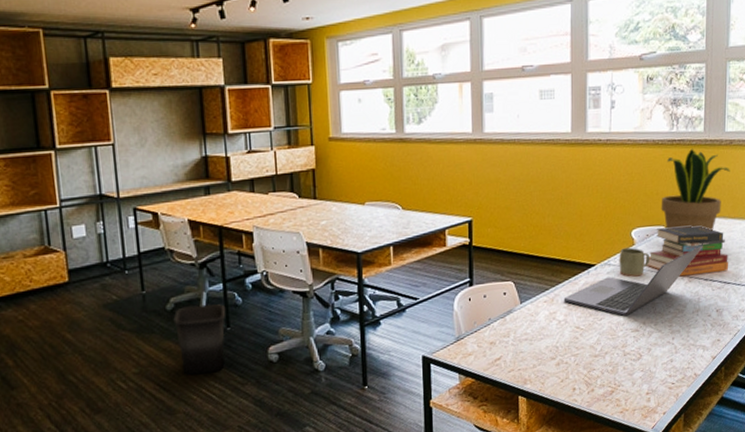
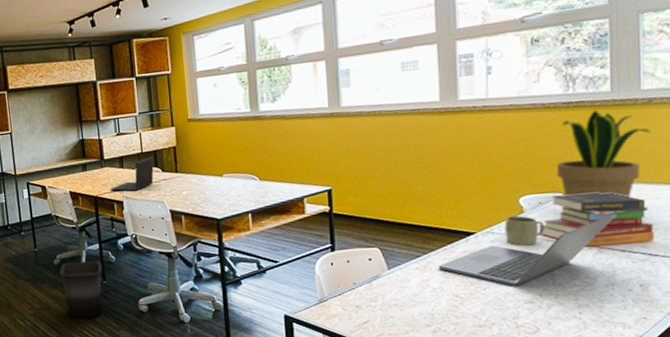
laptop: none [238,179,290,221] -> present [110,156,154,192]

